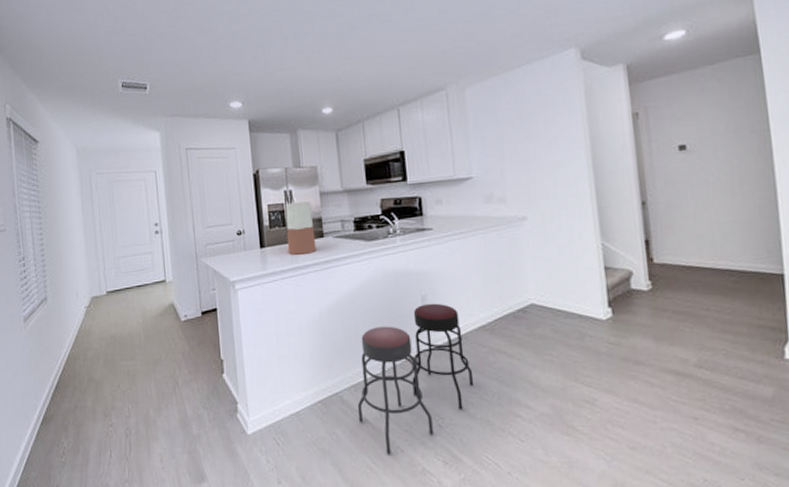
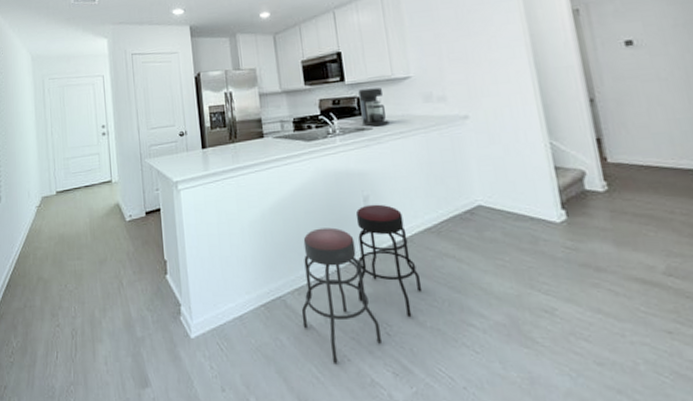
vase: present [285,201,316,255] -> none [225,102,257,156]
coffee maker: none [420,188,450,227] -> present [358,87,389,127]

